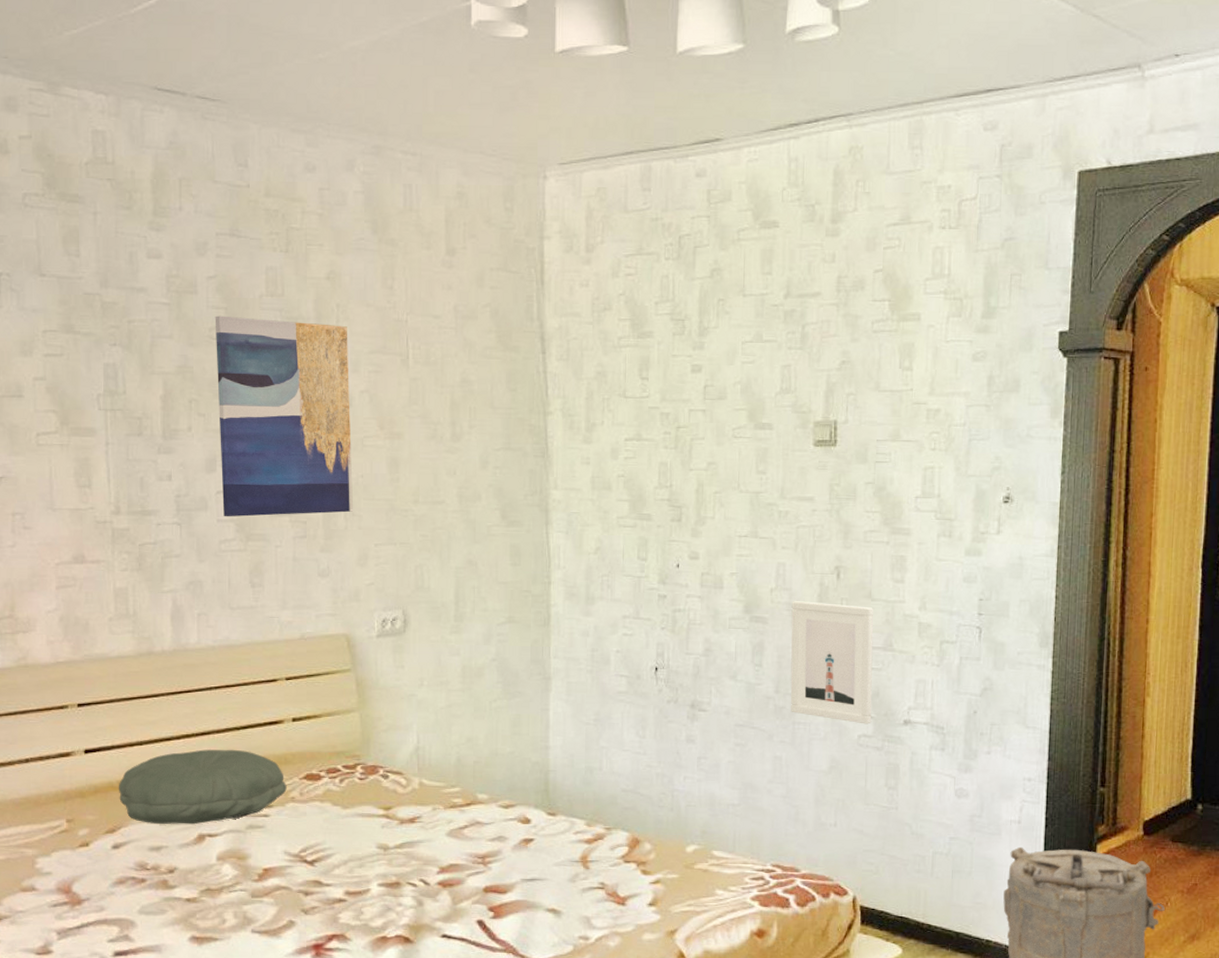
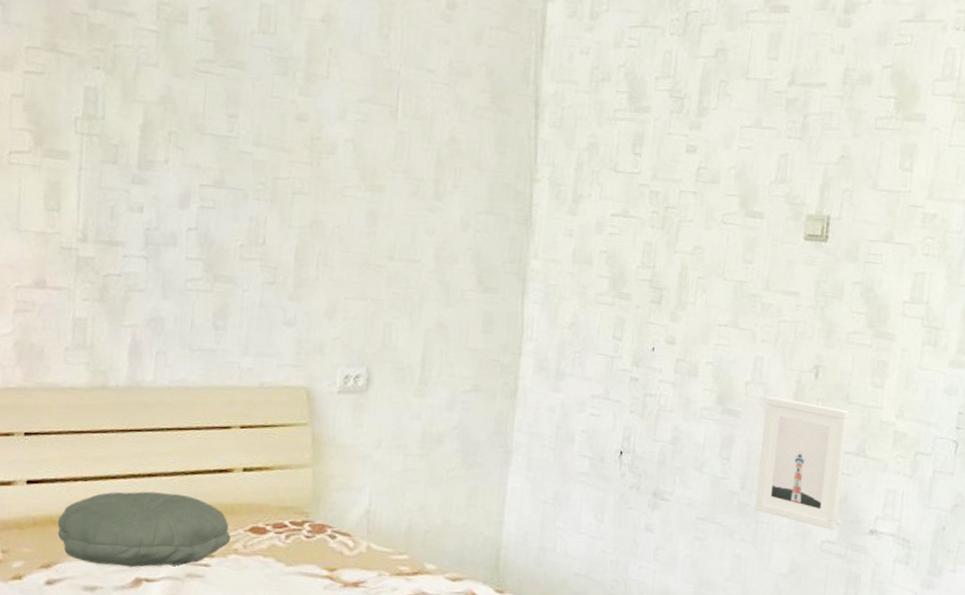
wall art: present [215,315,354,517] -> none [192,48,338,263]

